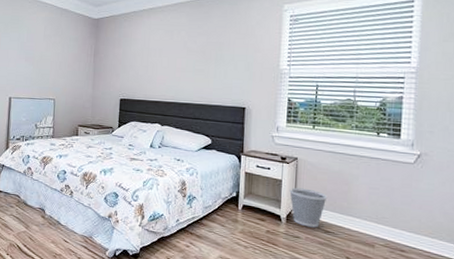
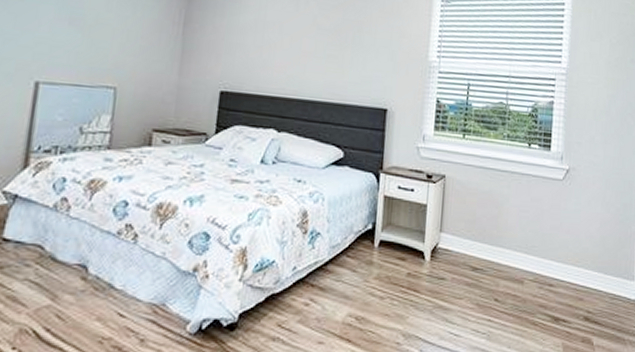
wastebasket: present [289,187,328,228] -> none [435,213,477,265]

